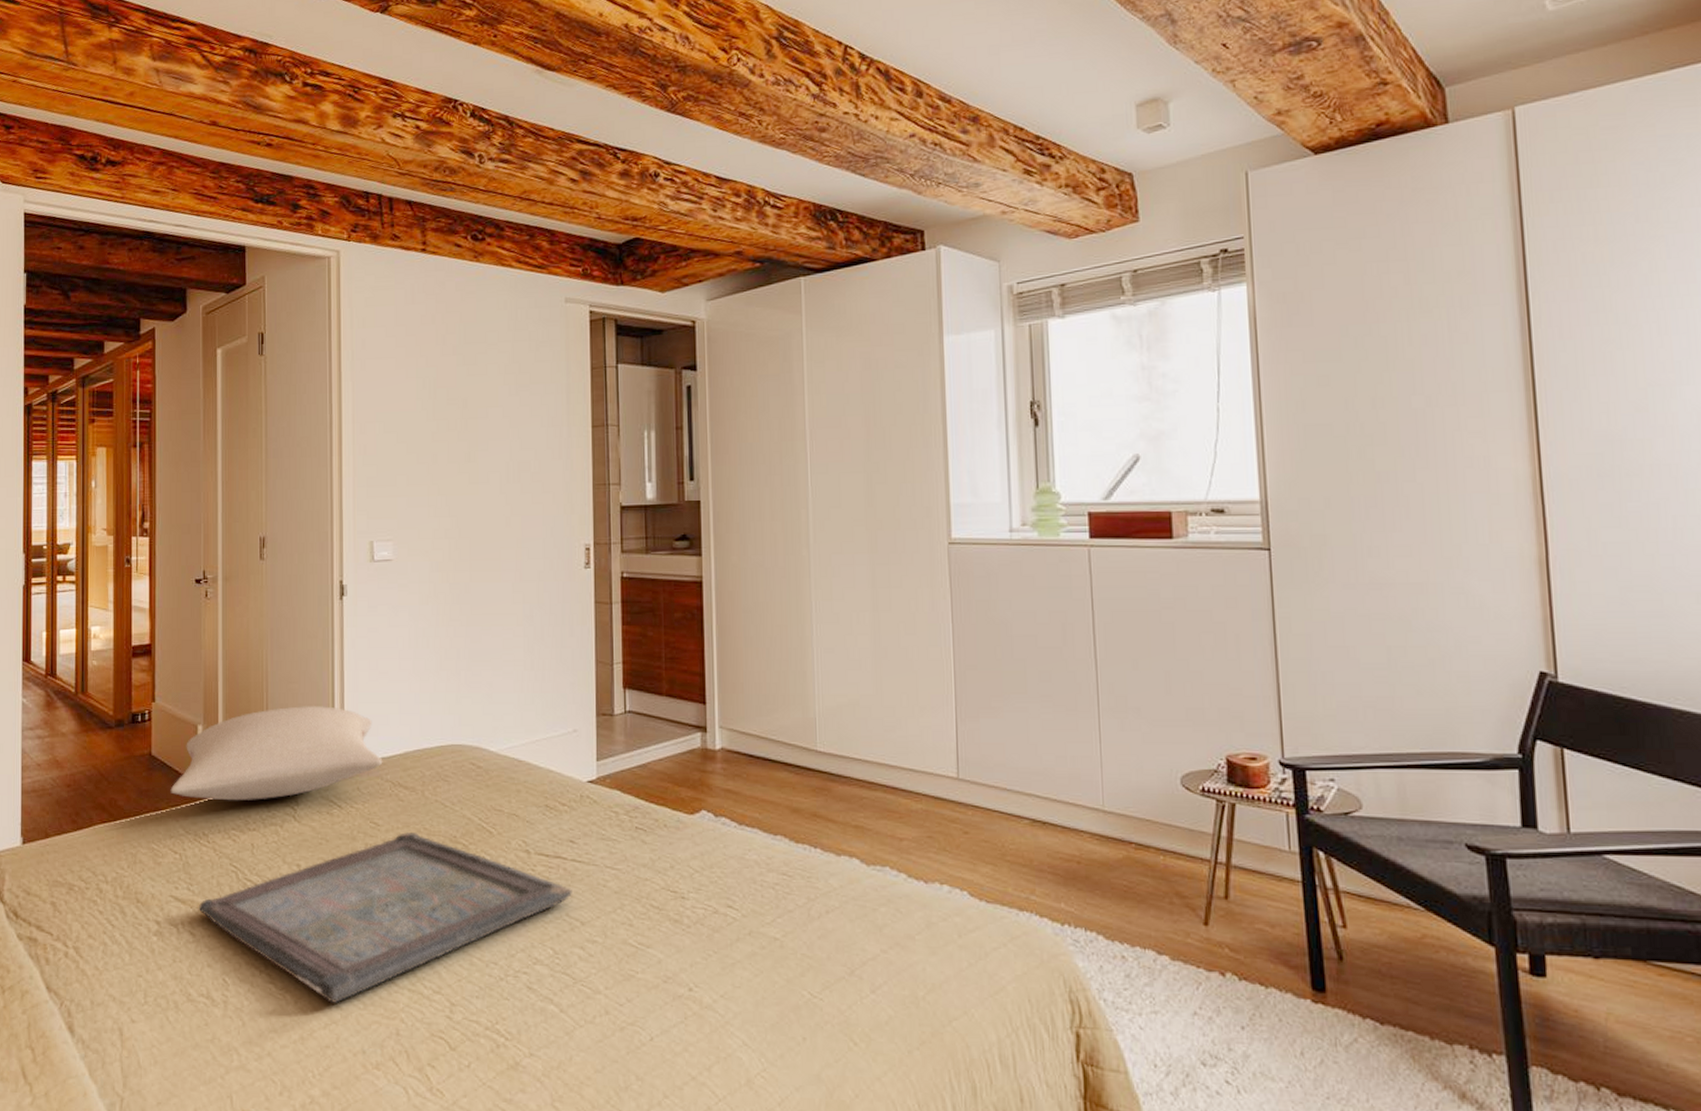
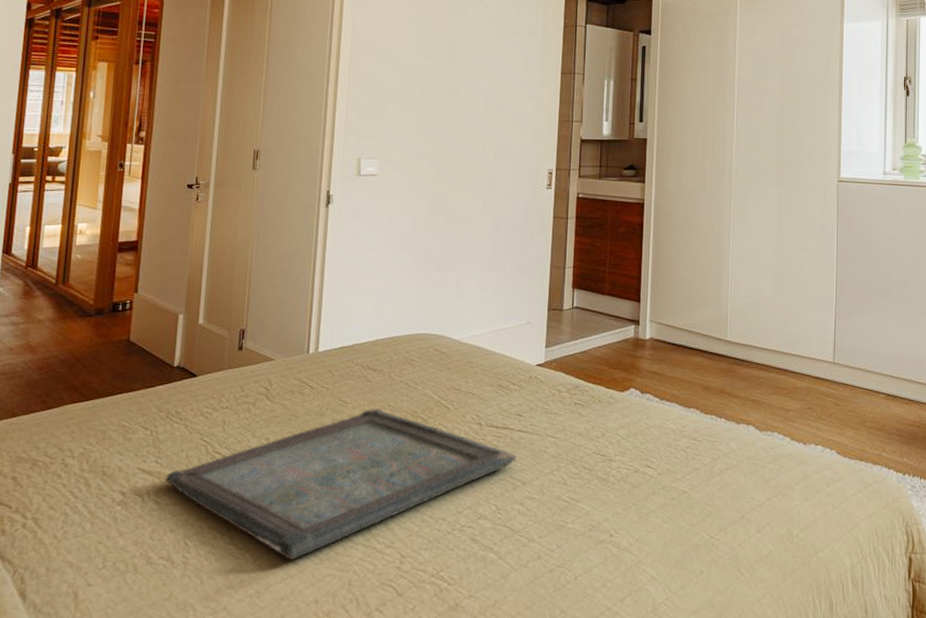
pillow: present [170,705,383,801] -> none [146,298,355,382]

